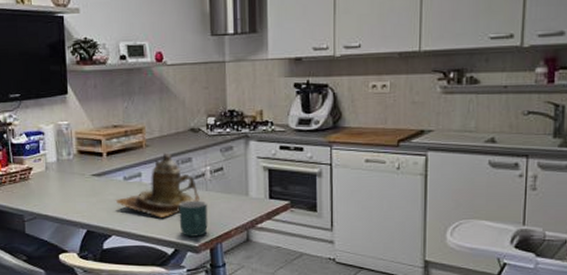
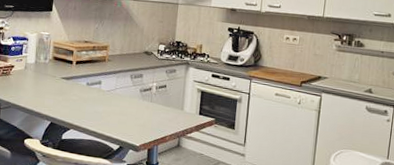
teapot: present [115,152,200,217] -> none [77,67,145,120]
mug: present [179,200,208,237] -> none [126,108,151,138]

